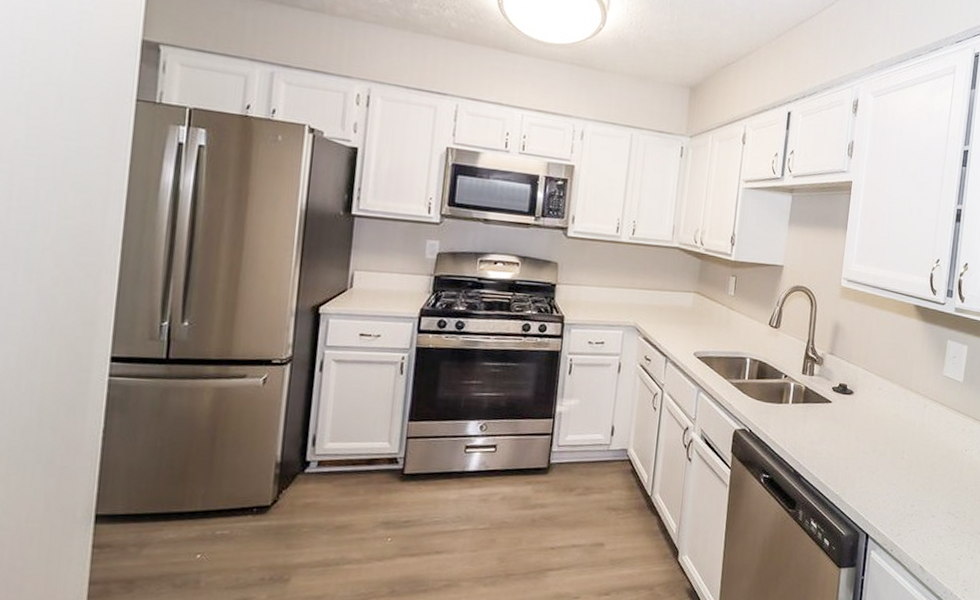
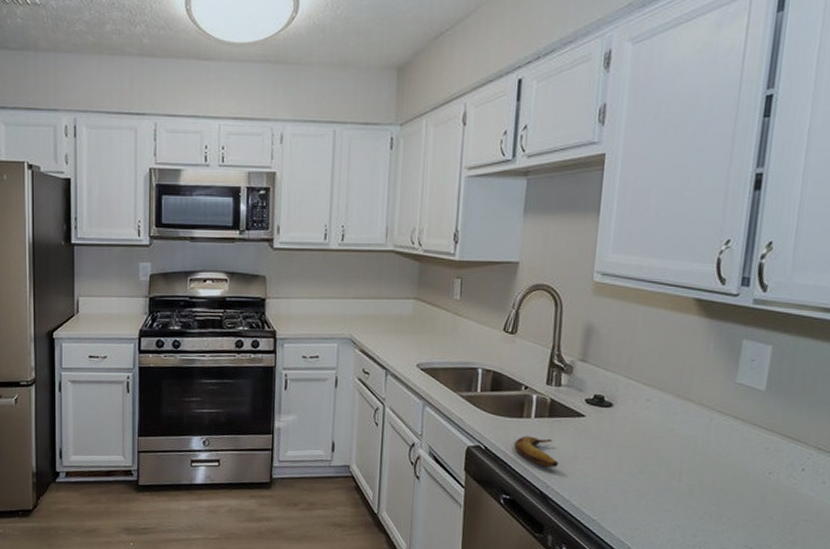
banana: none [773,419,810,449] -> present [513,436,558,468]

